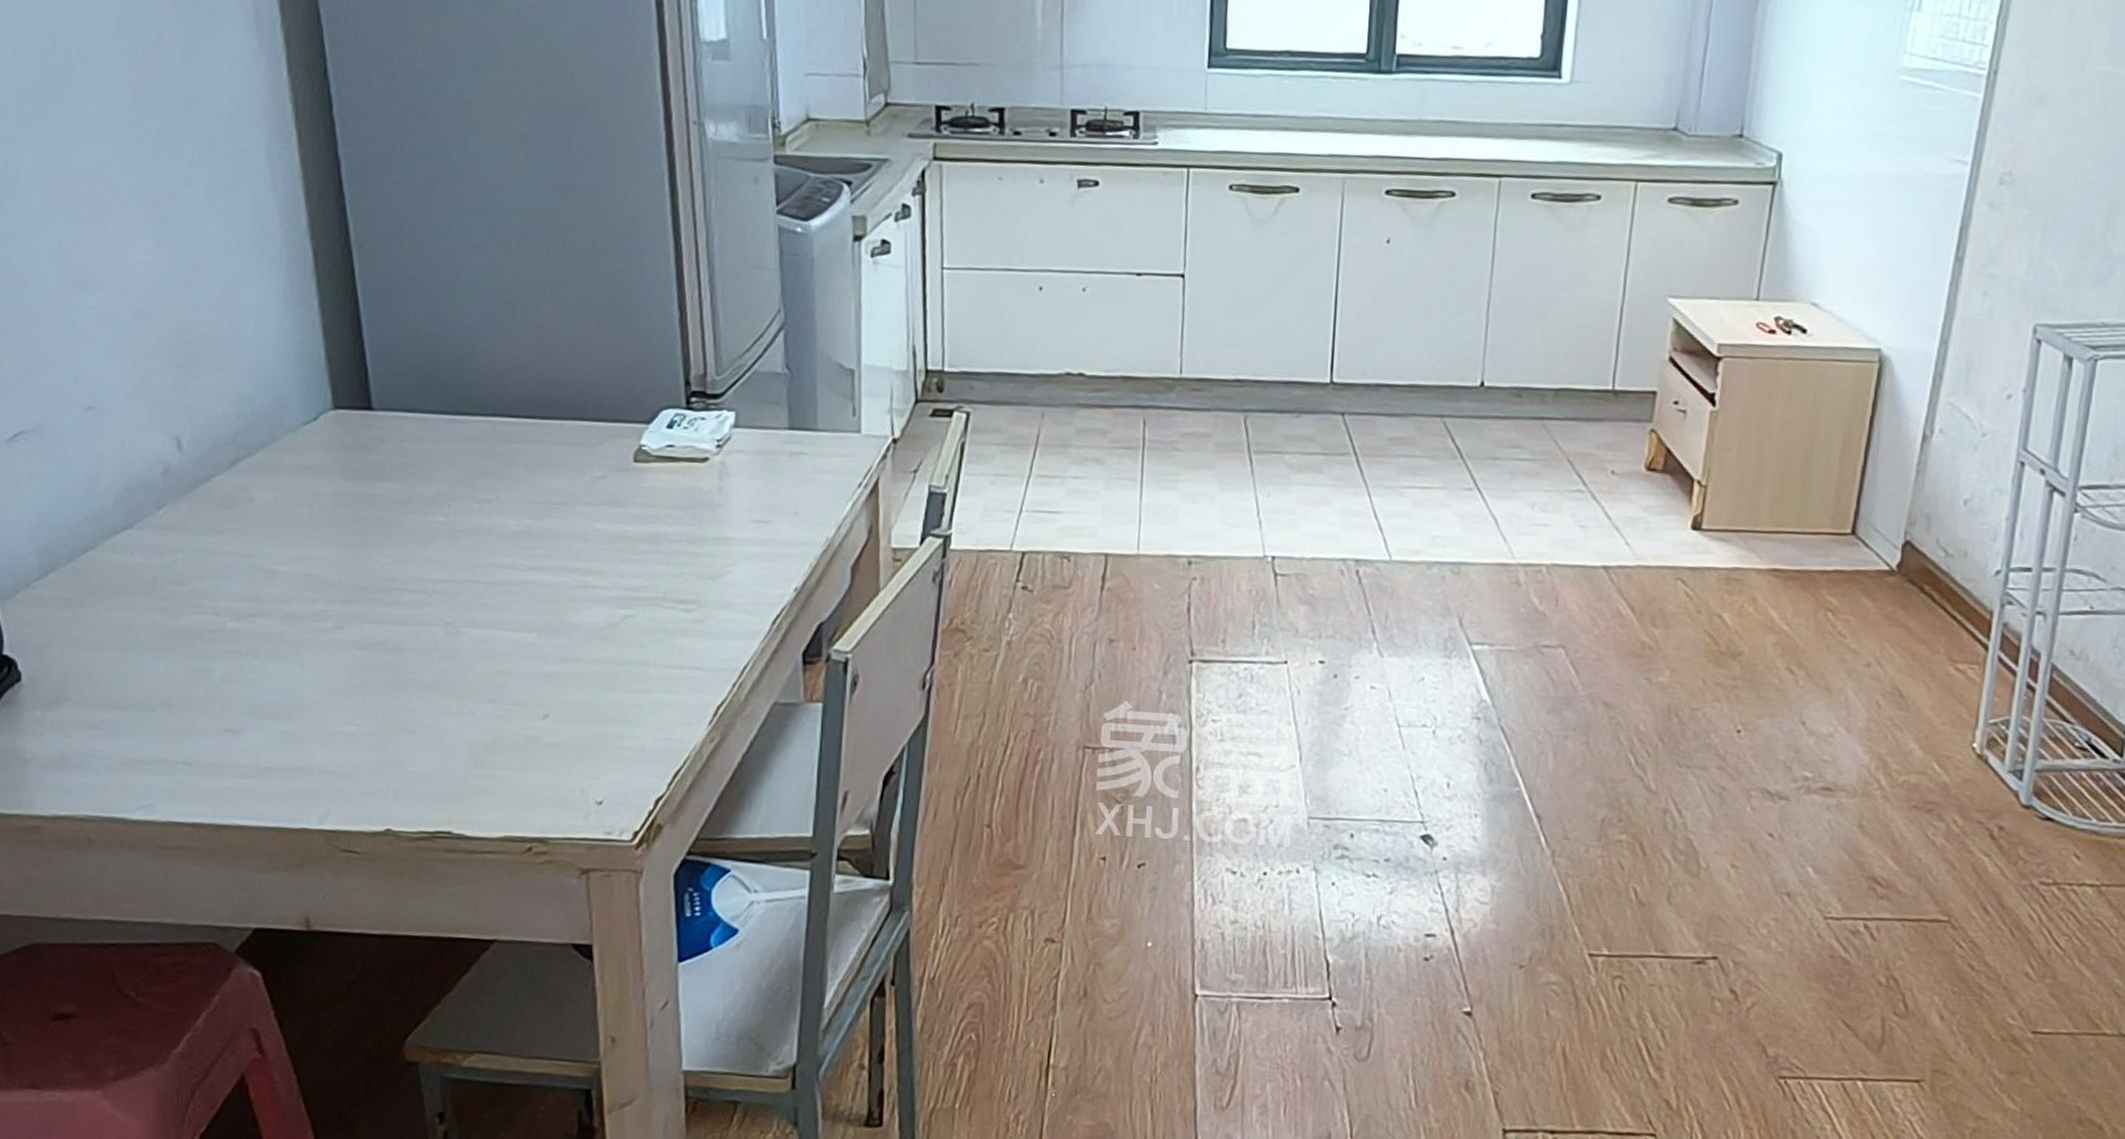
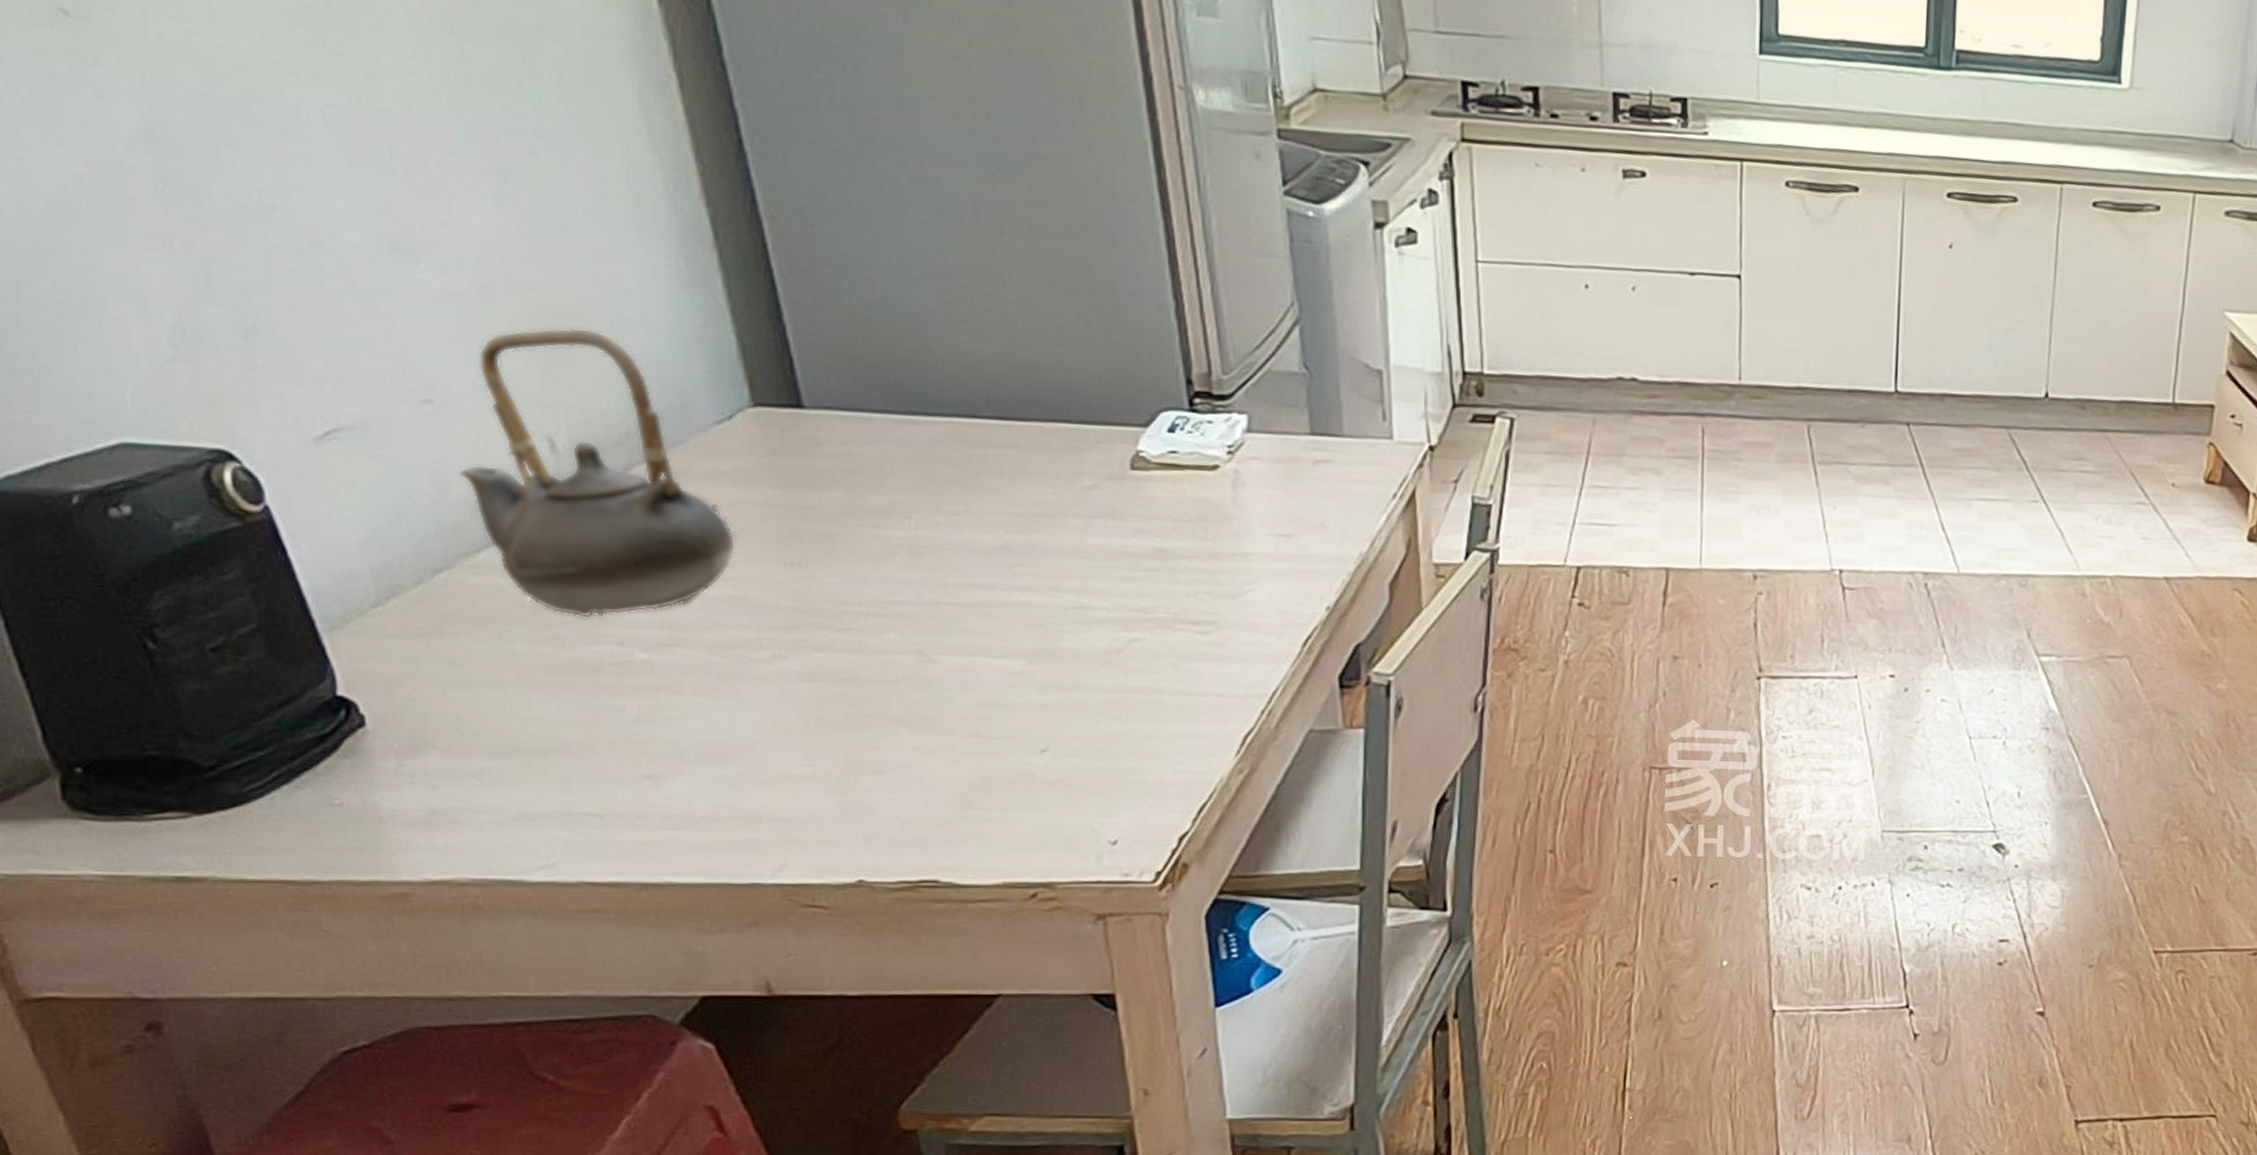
teapot: none [108,344,312,592] -> present [459,327,736,618]

